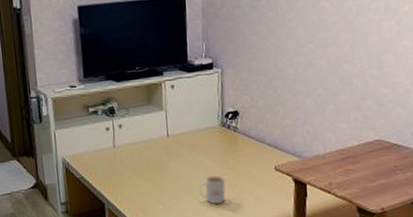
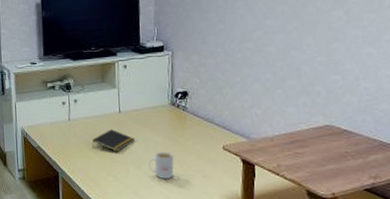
notepad: none [139,155,185,179] -> present [92,129,136,152]

